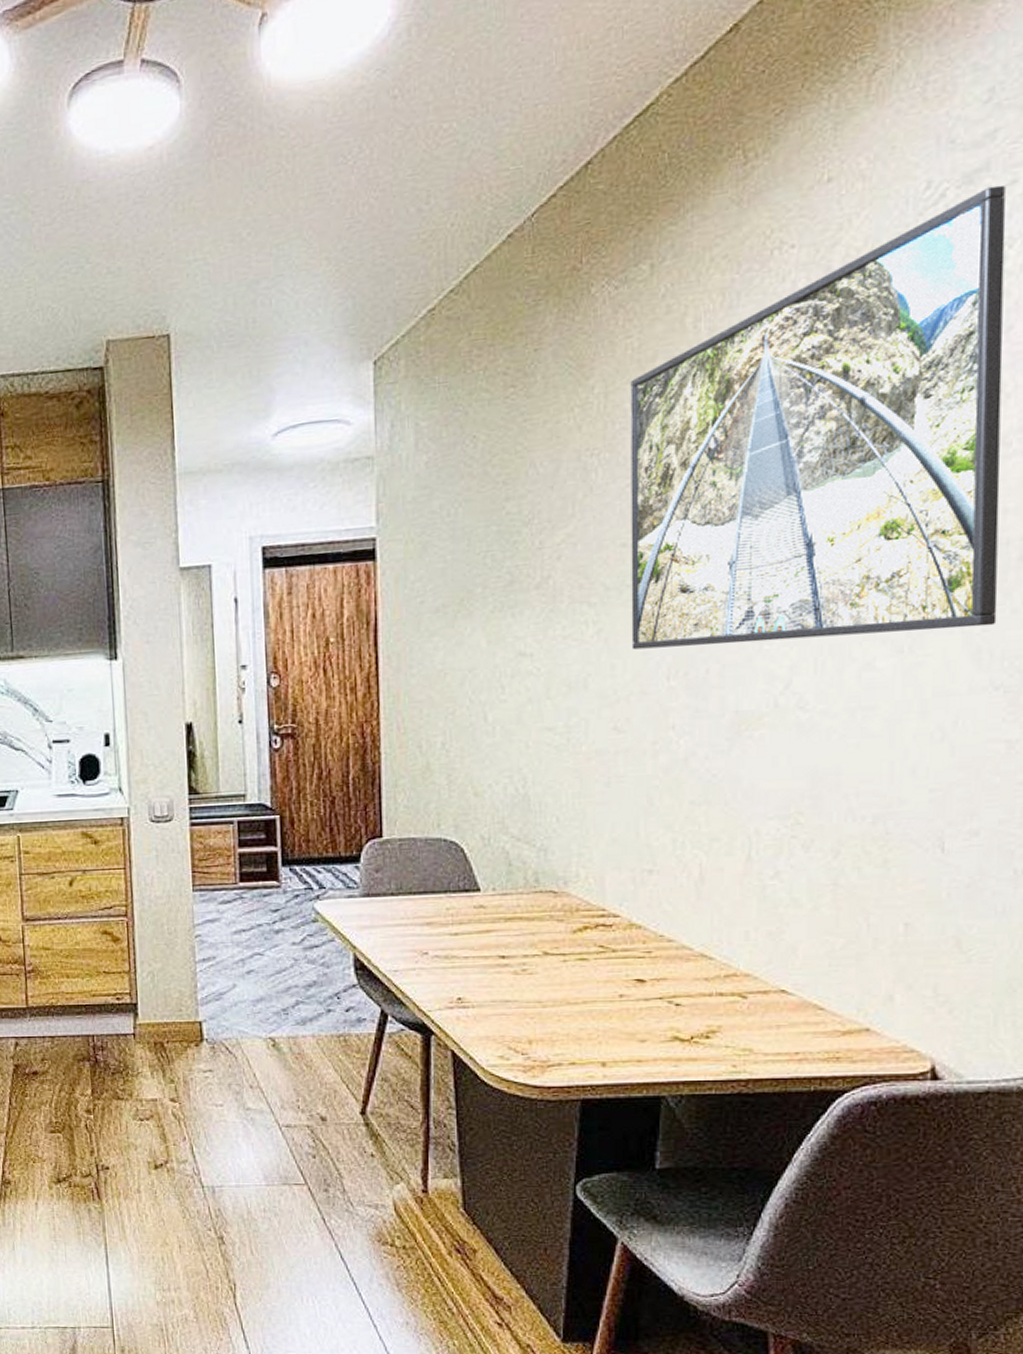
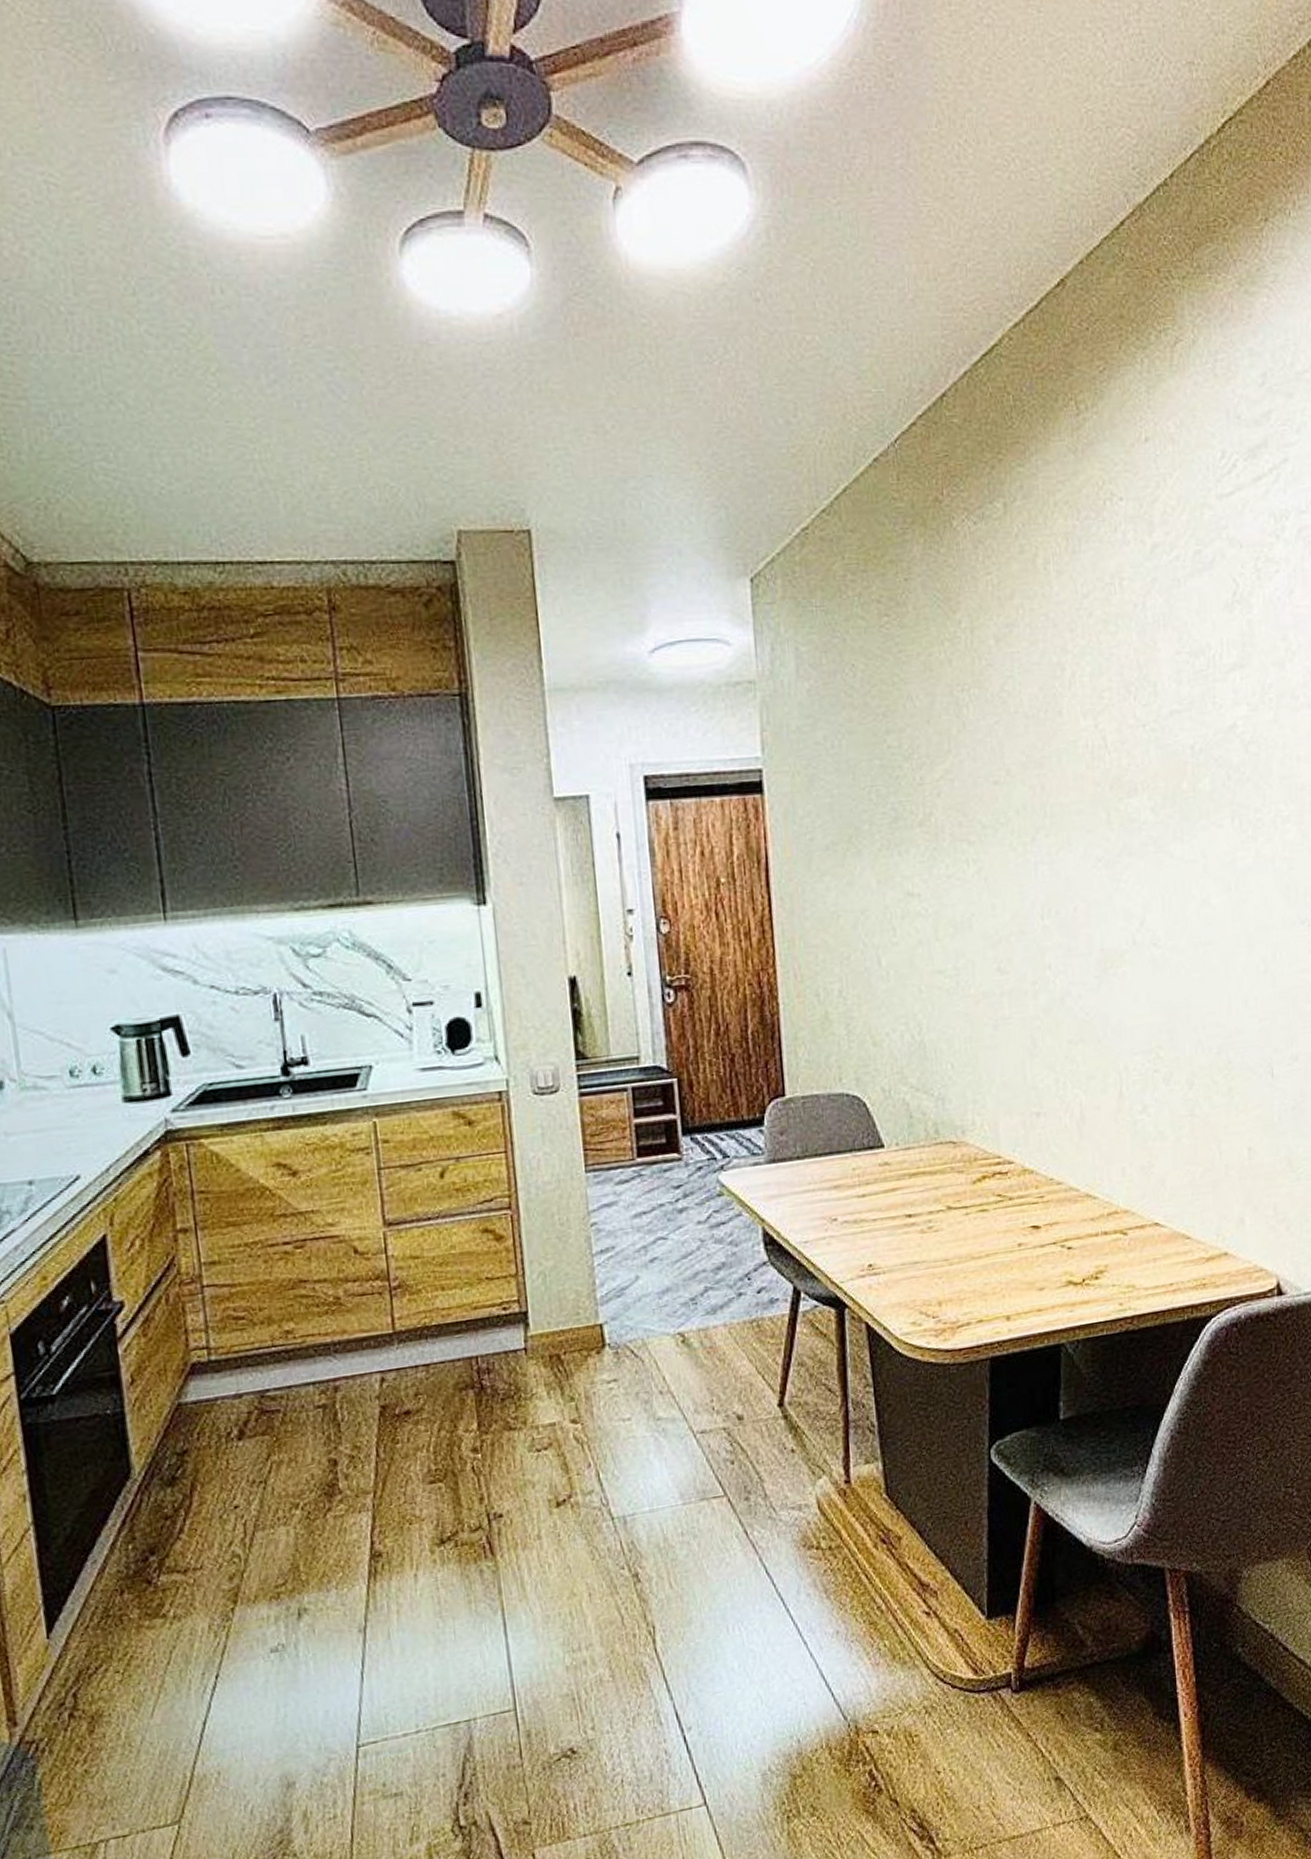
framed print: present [630,184,1006,650] -> none [993,461,1299,889]

